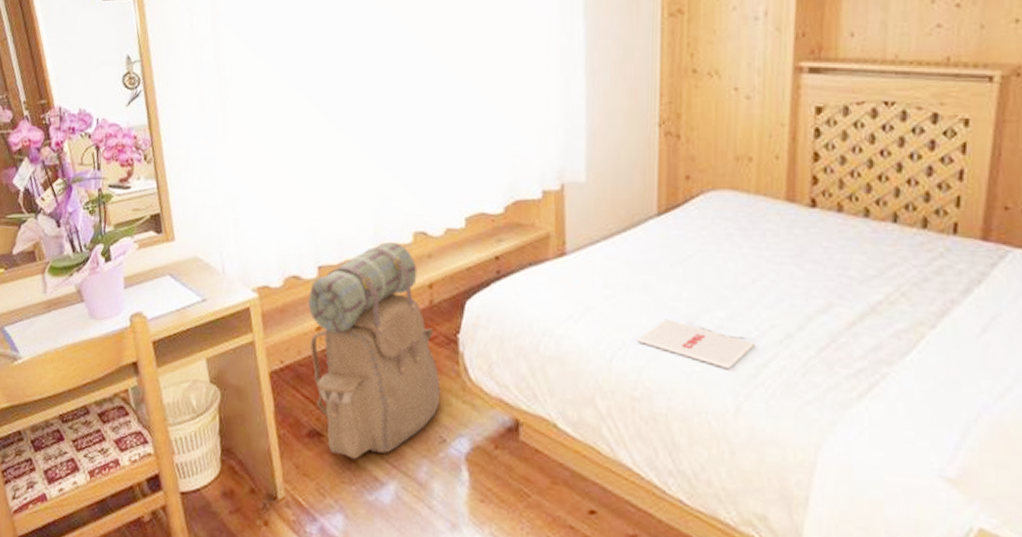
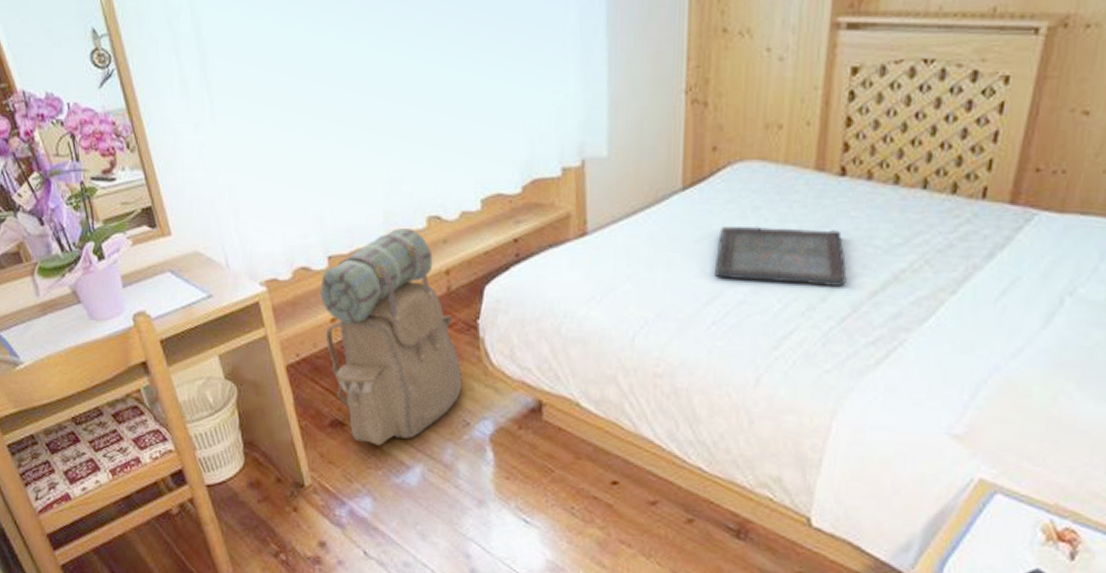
magazine: present [637,318,755,370] -> none [659,295,777,343]
serving tray: none [691,252,823,316] -> present [715,226,847,286]

